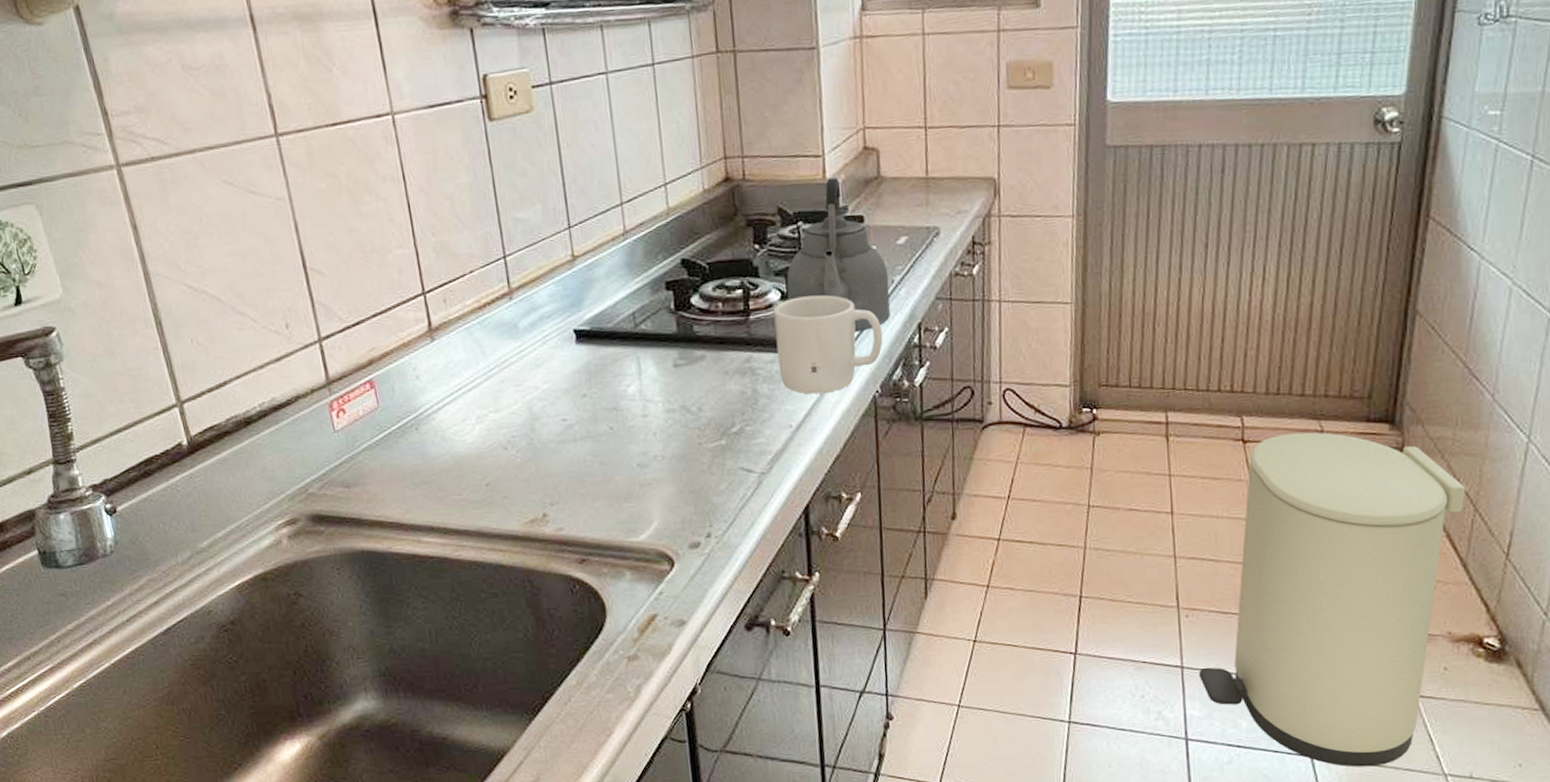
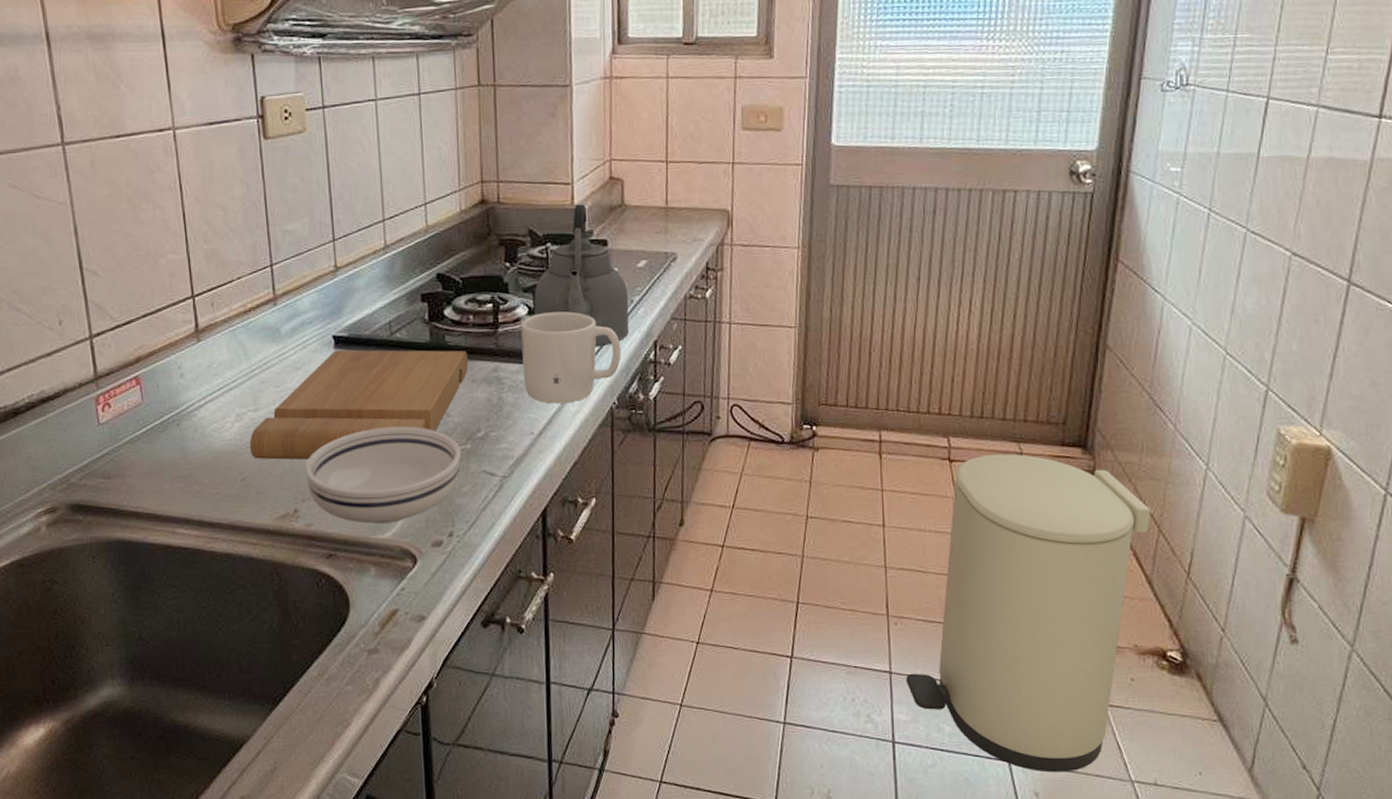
cutting board: none [492,341,720,463] -> present [249,349,469,460]
bowl: none [551,423,717,526] -> present [304,427,462,523]

